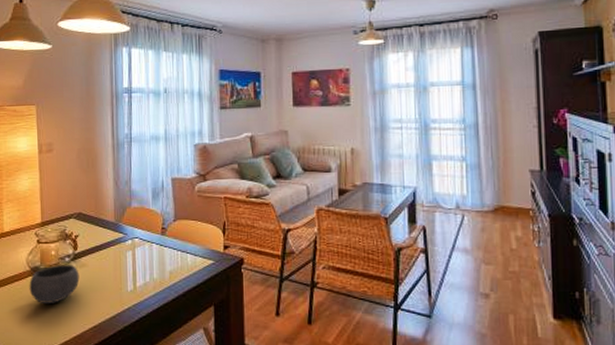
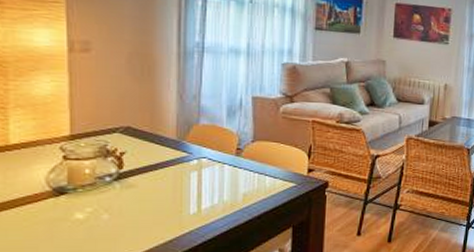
bowl: present [29,265,80,303] -> none [49,185,125,229]

